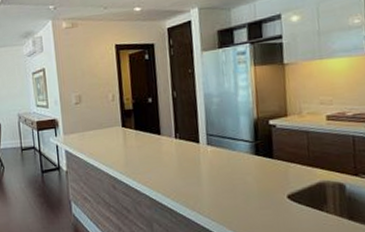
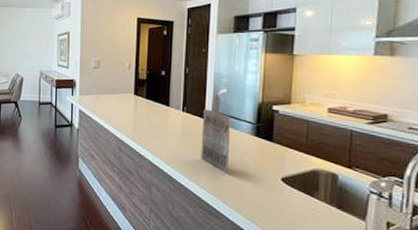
home sign: none [197,107,231,199] -> present [201,87,231,175]

